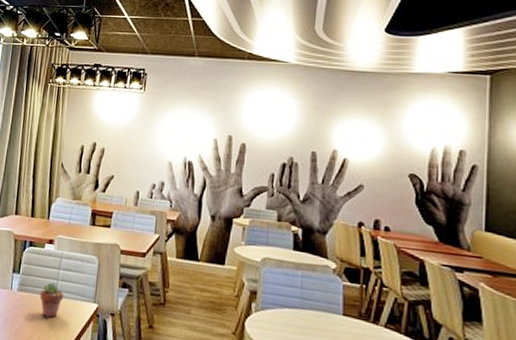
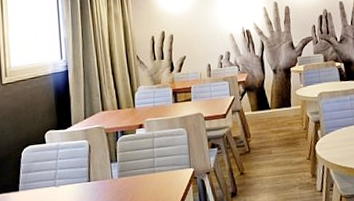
potted succulent: present [39,282,64,318] -> none [139,161,162,193]

